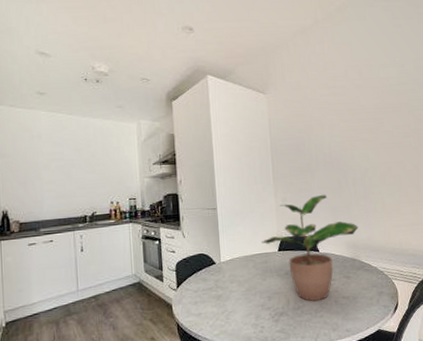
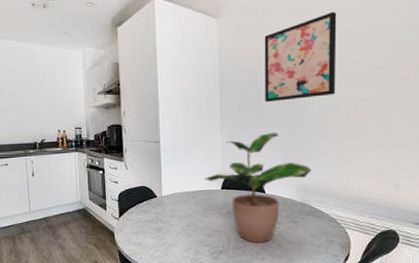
wall art: none [308,89,372,168] -> present [264,11,337,103]

